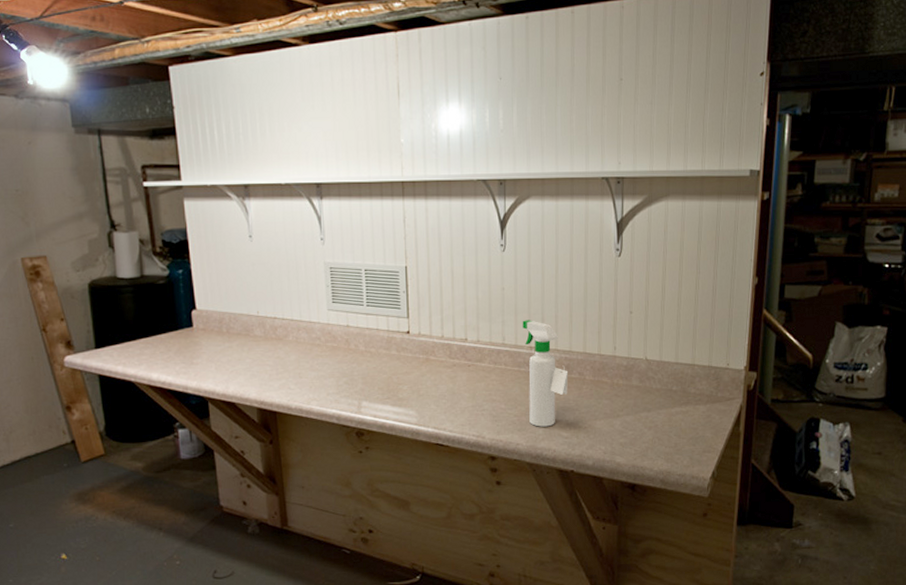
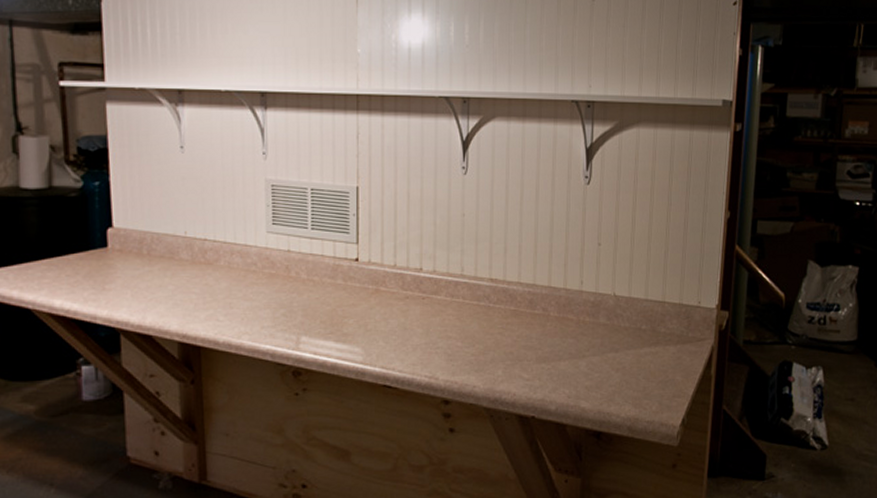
spray bottle: present [522,320,569,427] -> none [483,249,532,368]

